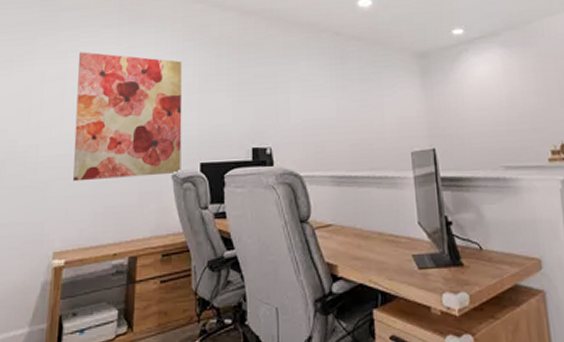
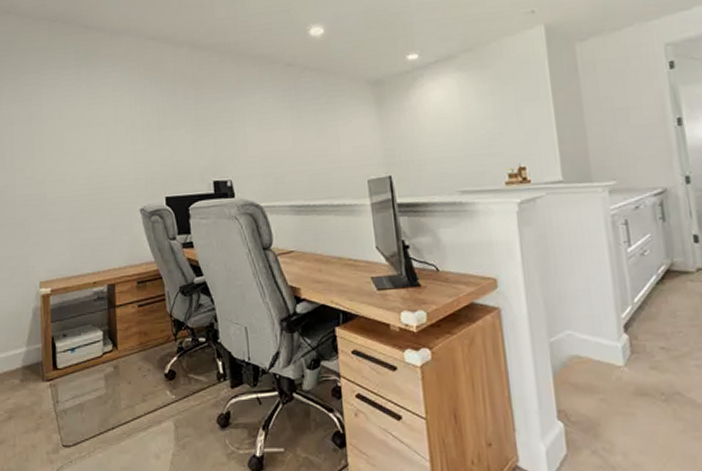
wall art: present [72,52,182,182] -> none [41,94,148,218]

